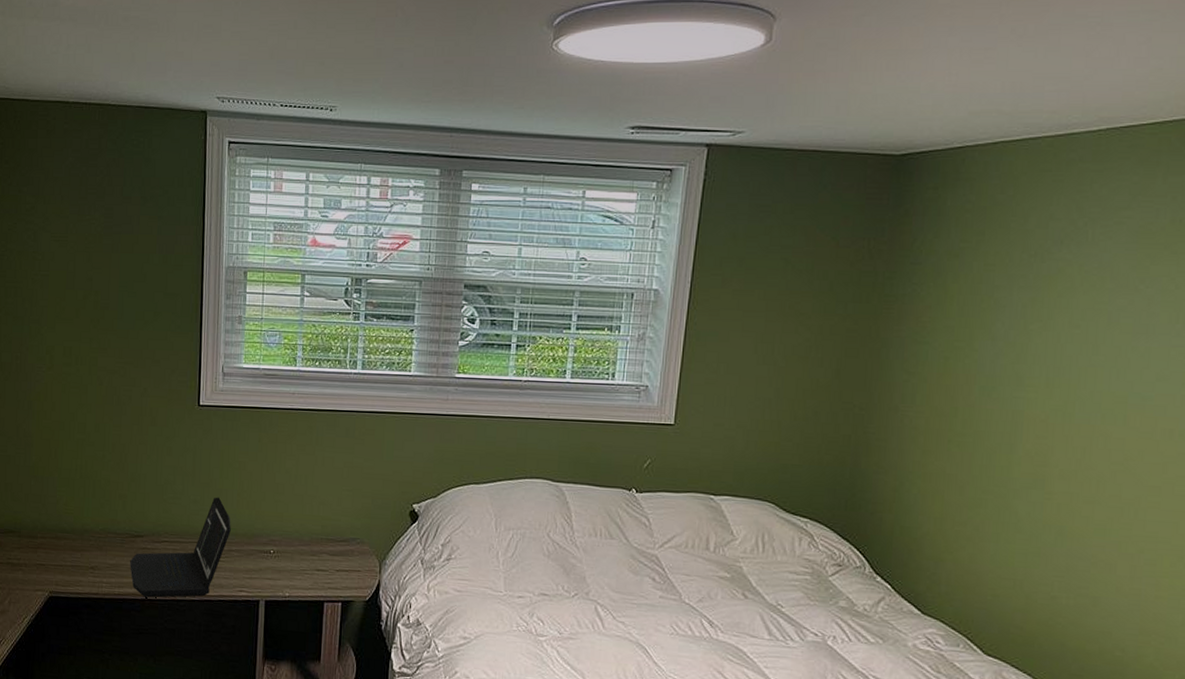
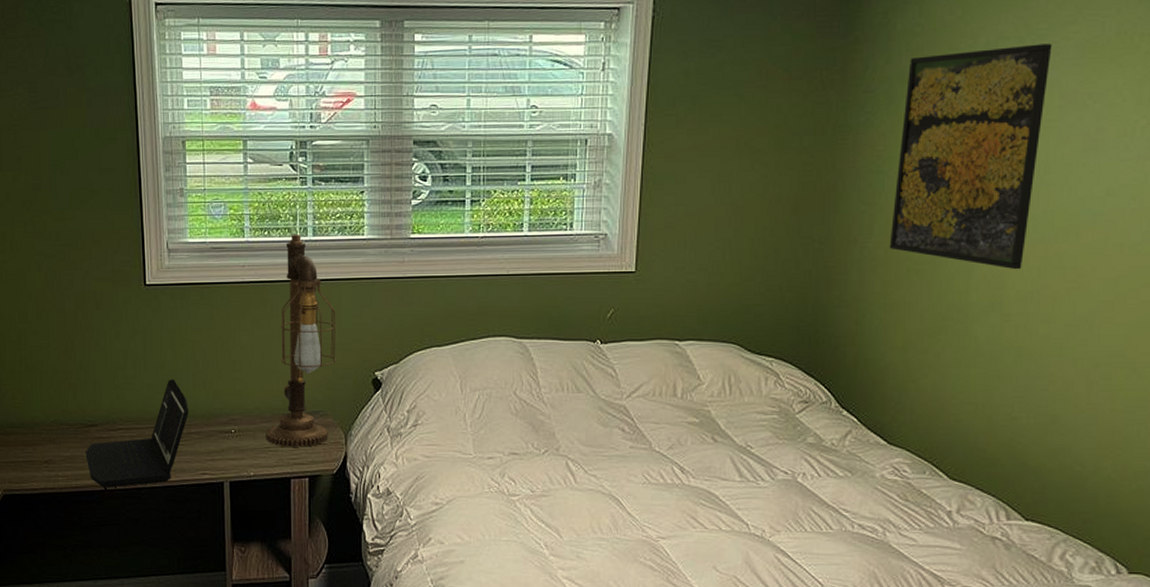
desk lamp: none [303,367,379,573] -> present [265,235,337,447]
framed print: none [931,227,1105,449] -> present [889,43,1052,270]

